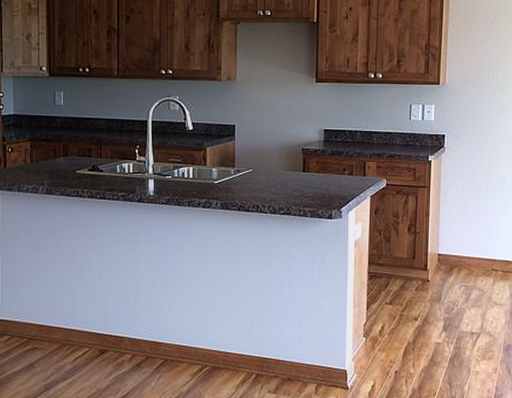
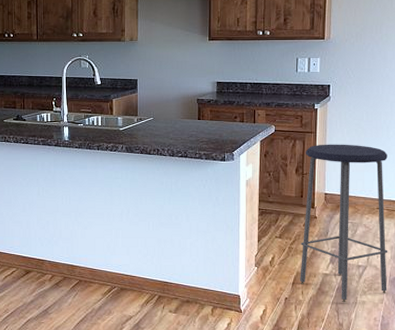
bar stool: none [411,199,503,374] -> present [300,144,388,303]

